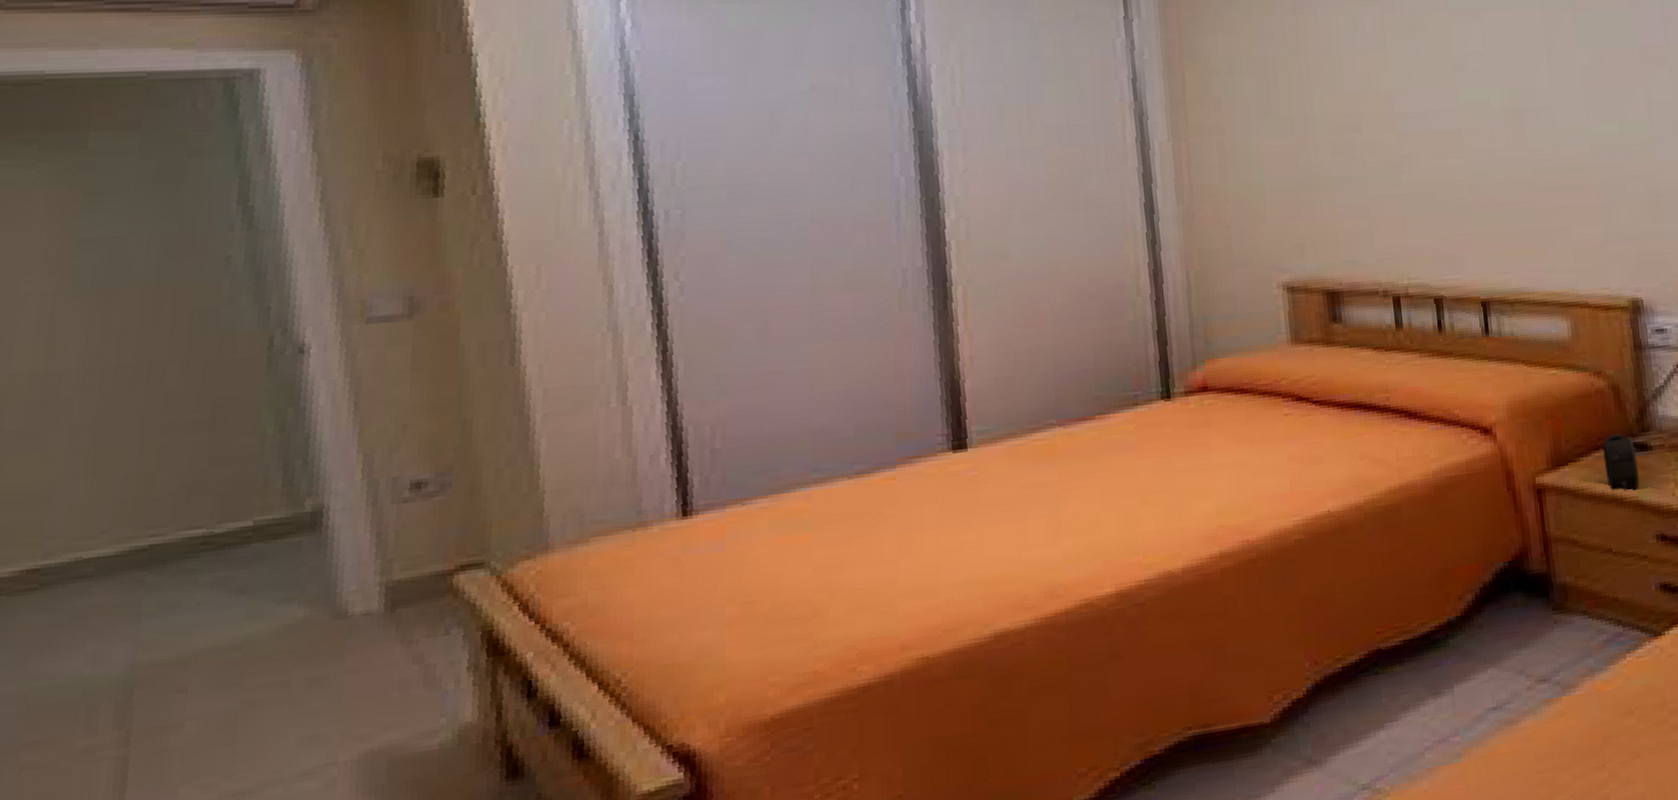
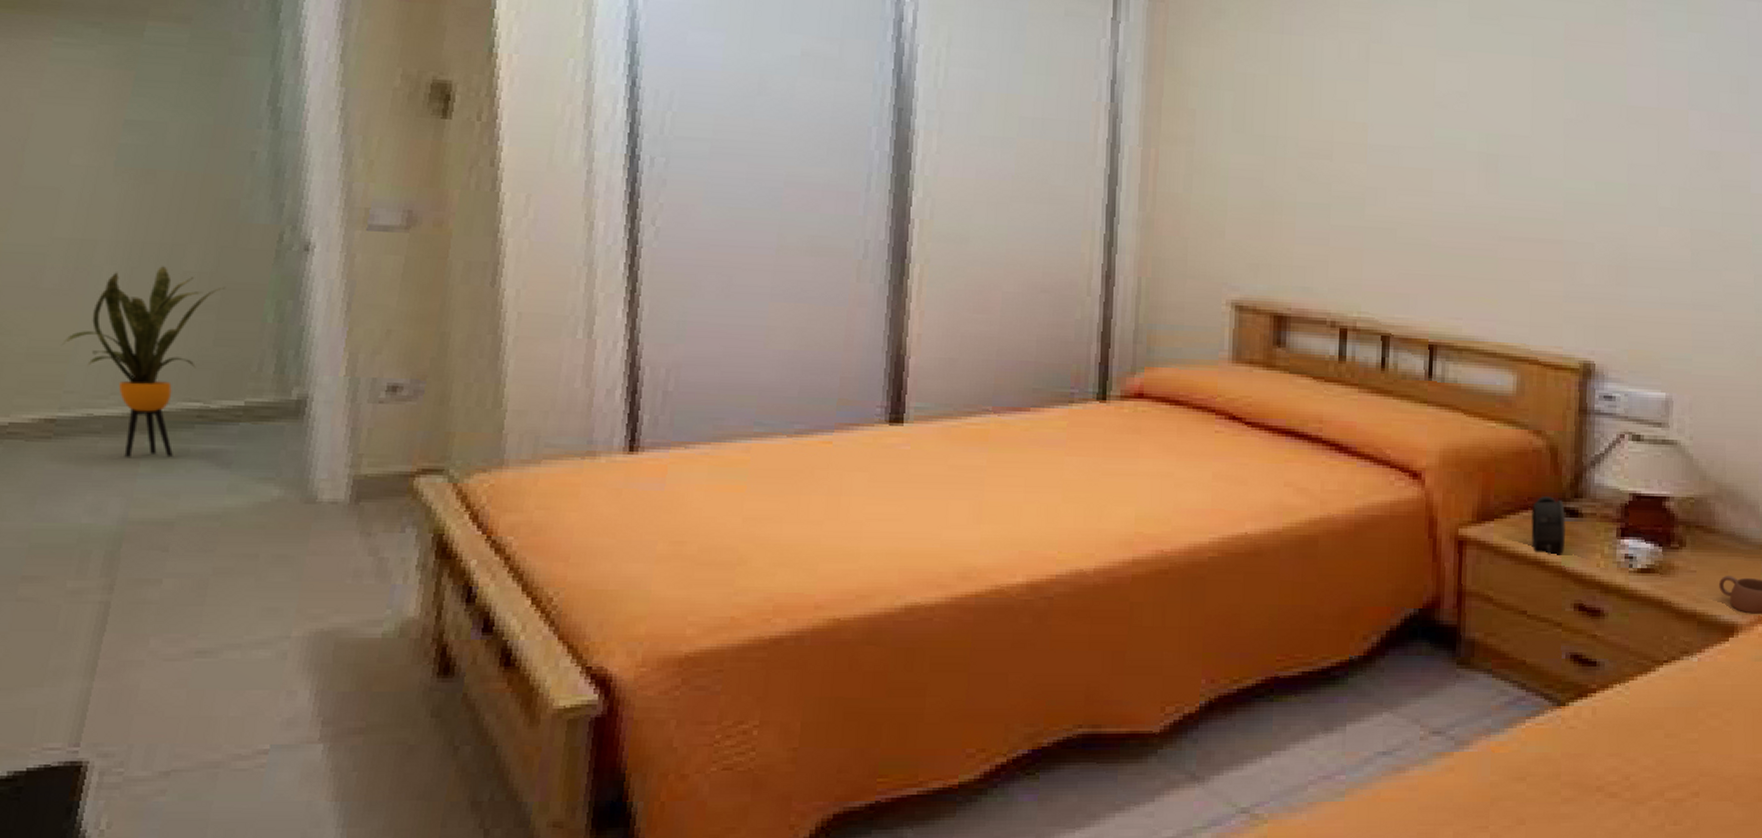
house plant: none [36,389,216,600] -> present [62,266,226,458]

